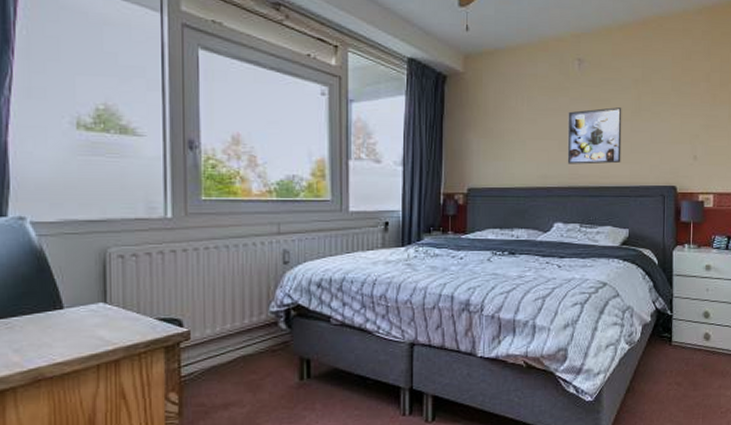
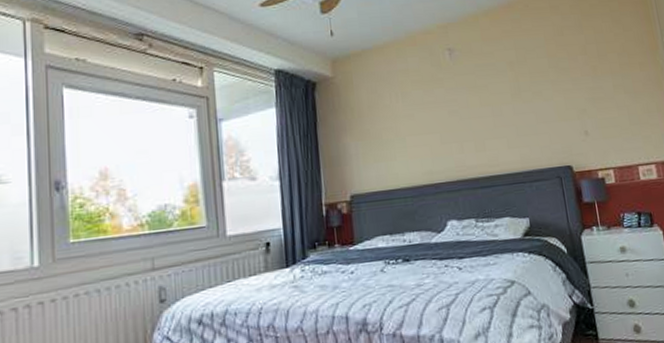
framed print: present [567,107,622,164] -> none [445,92,509,157]

